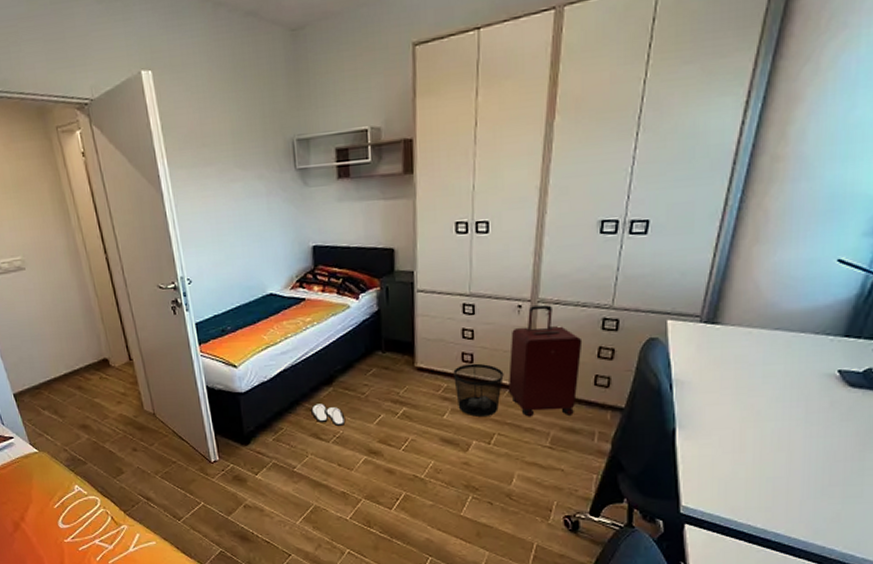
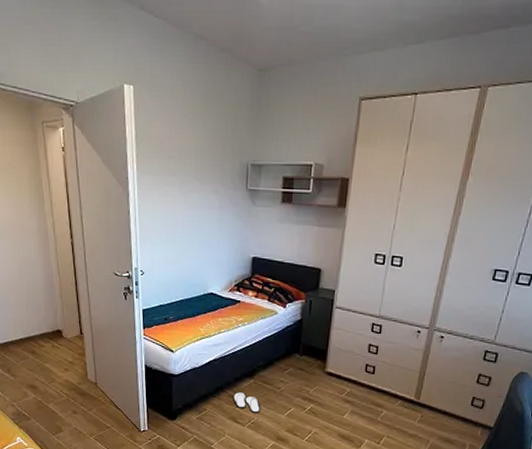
waste bin: present [453,363,504,417] -> none [356,374,399,420]
suitcase: present [507,305,583,417] -> none [399,333,466,428]

